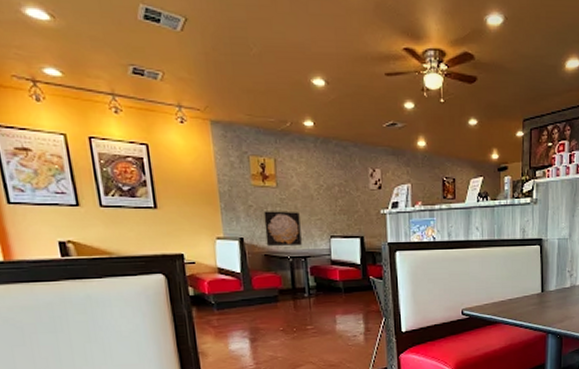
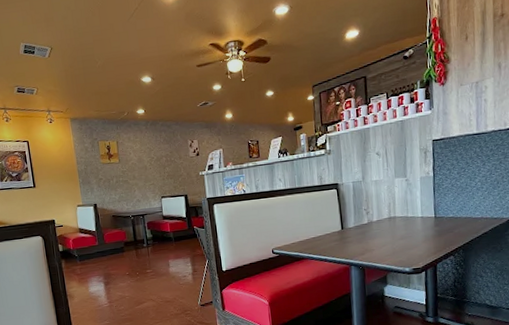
wall art: present [263,211,302,246] -> none [110,180,140,209]

